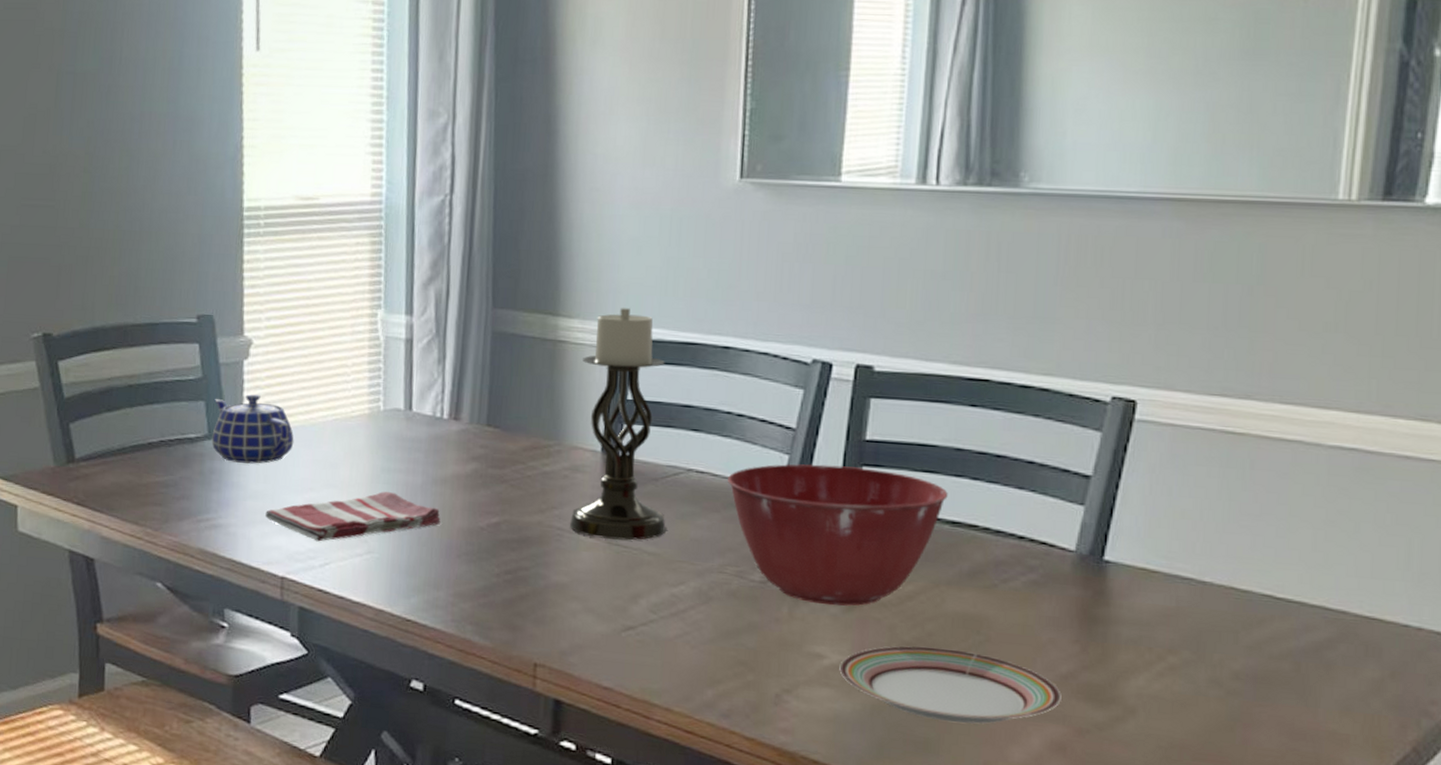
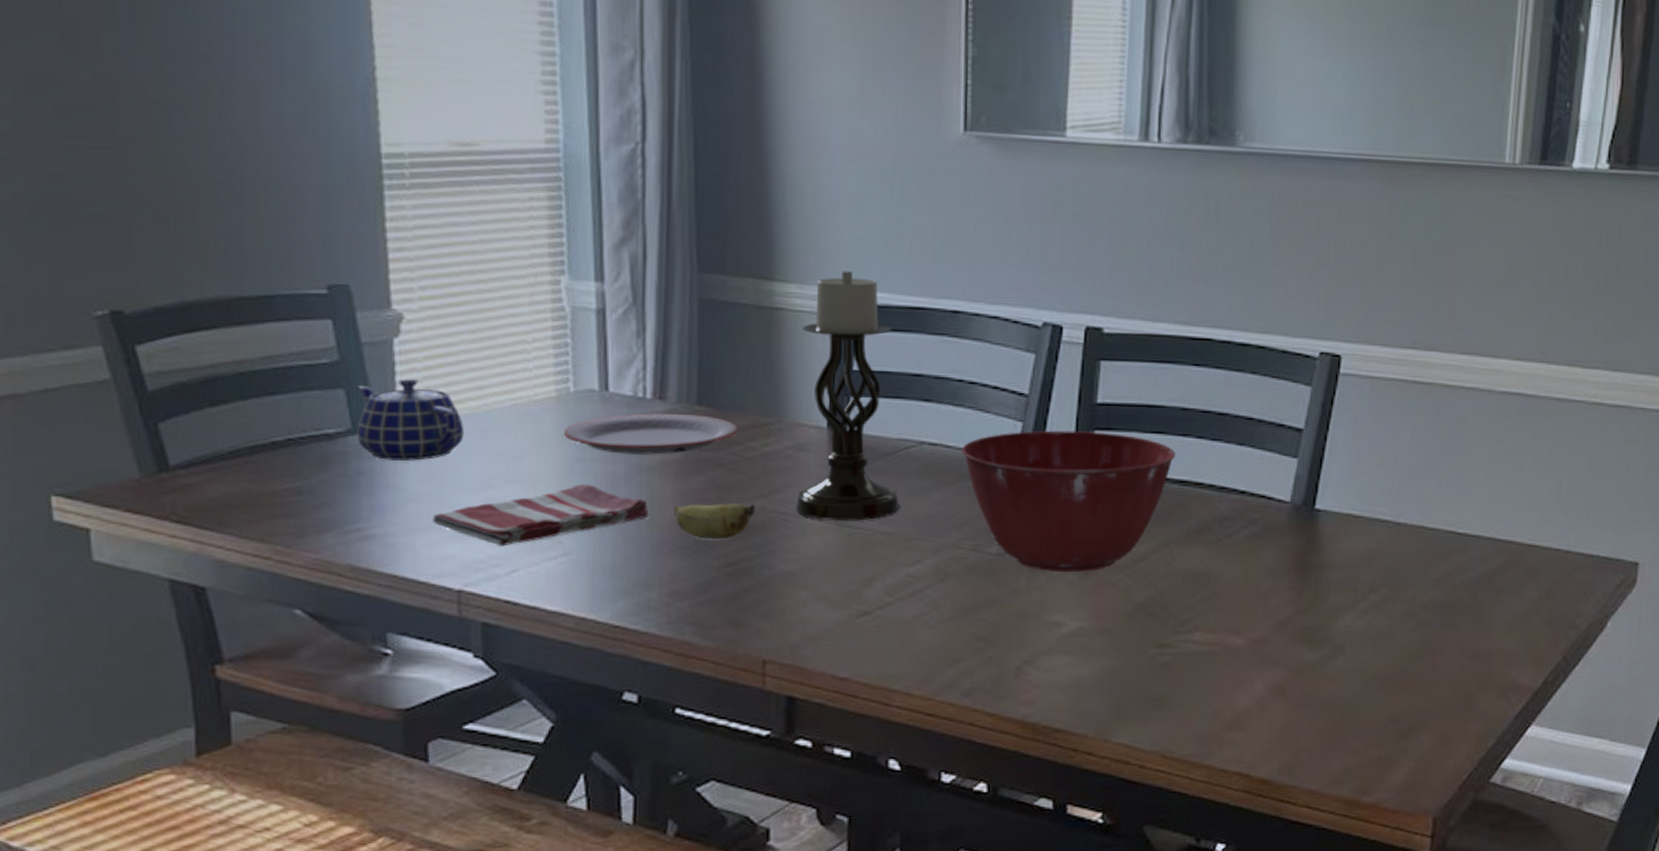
plate: none [373,431,522,469] -> present [564,413,739,455]
banana: none [461,515,533,549] -> present [673,503,755,540]
plate: present [839,646,1062,724] -> none [1077,605,1280,677]

